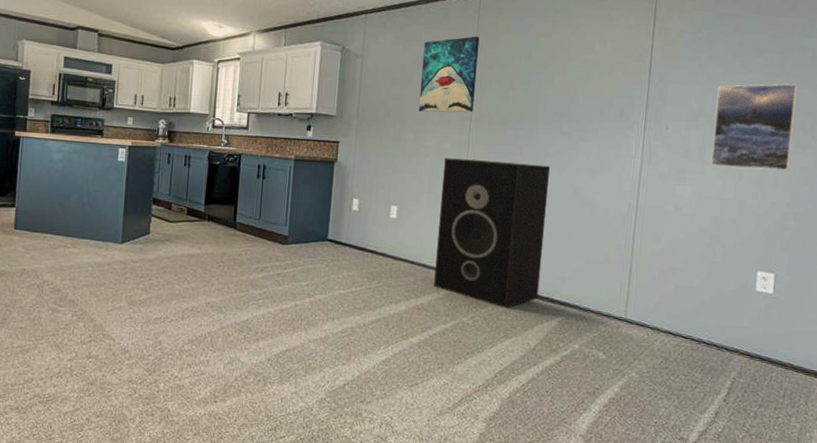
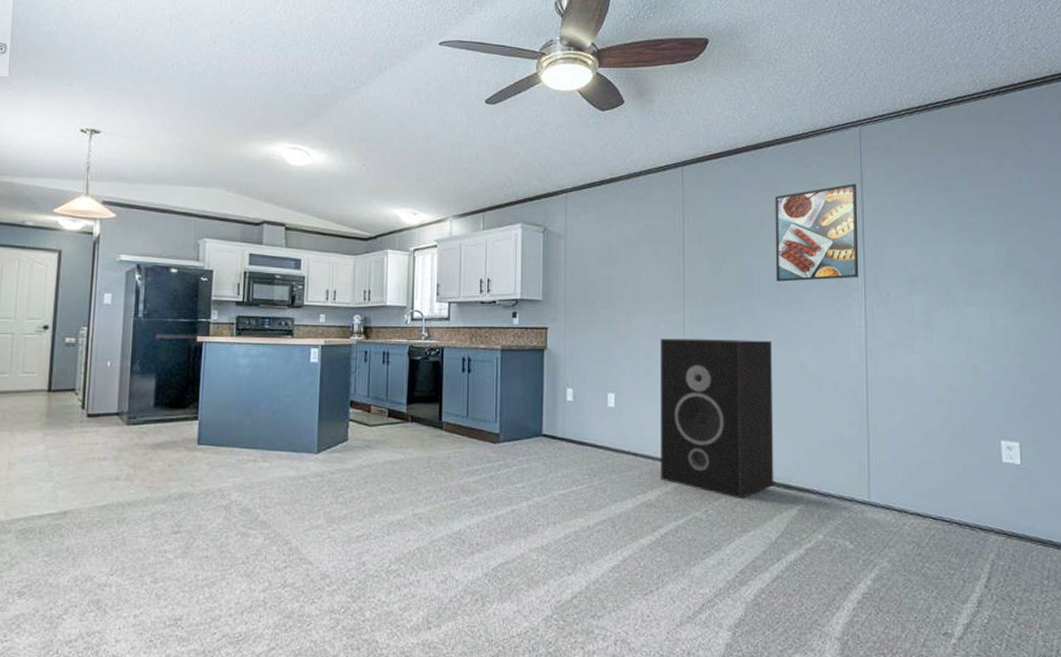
wall art: present [418,36,480,113] -> none [628,209,686,291]
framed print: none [560,19,649,111] -> present [775,183,859,282]
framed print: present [711,83,799,172] -> none [934,241,1019,333]

